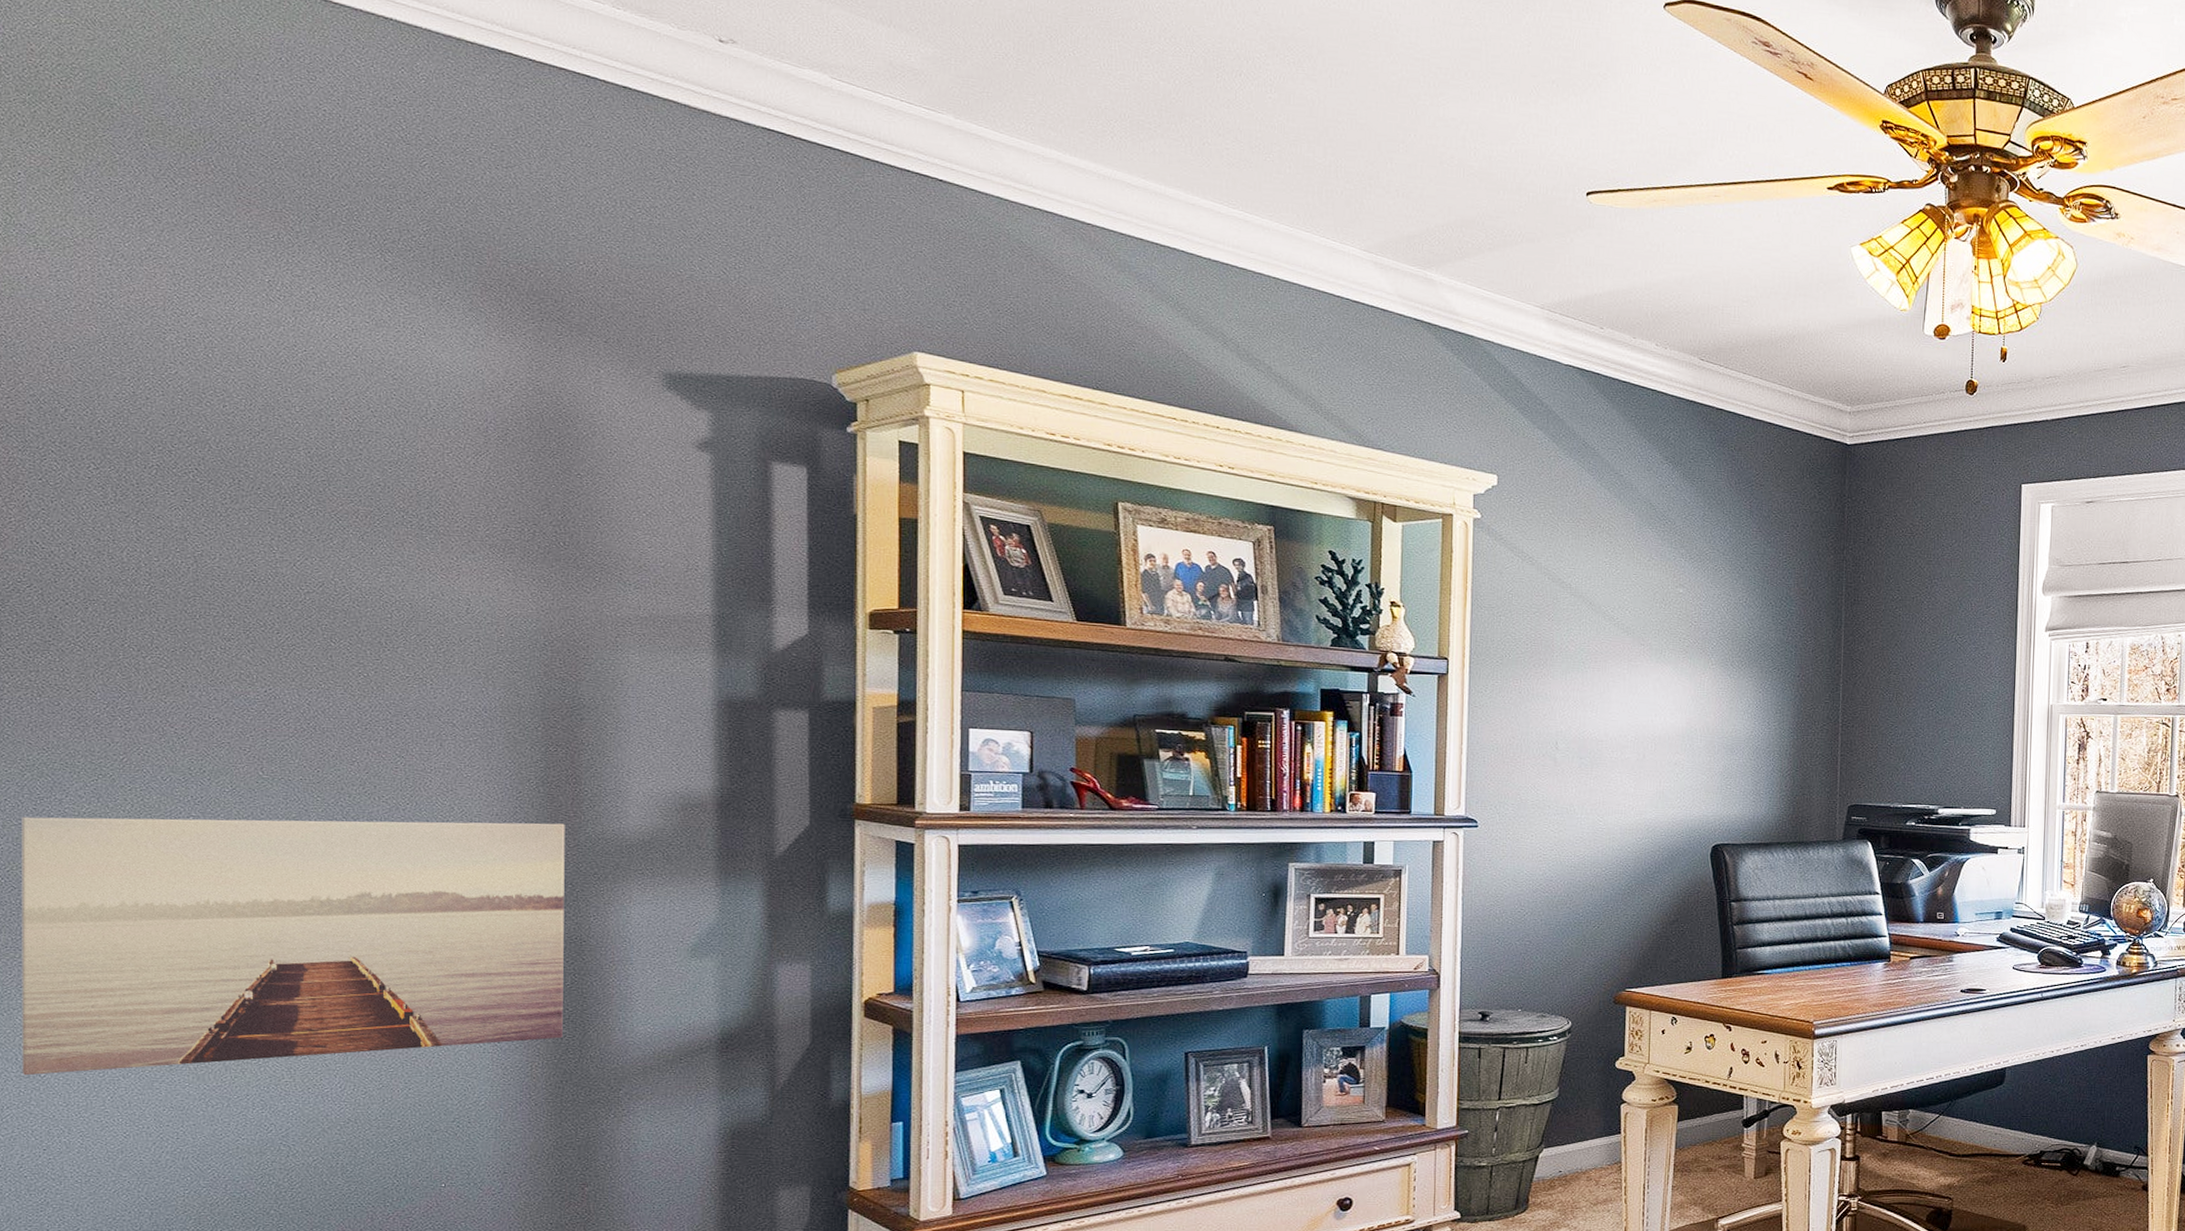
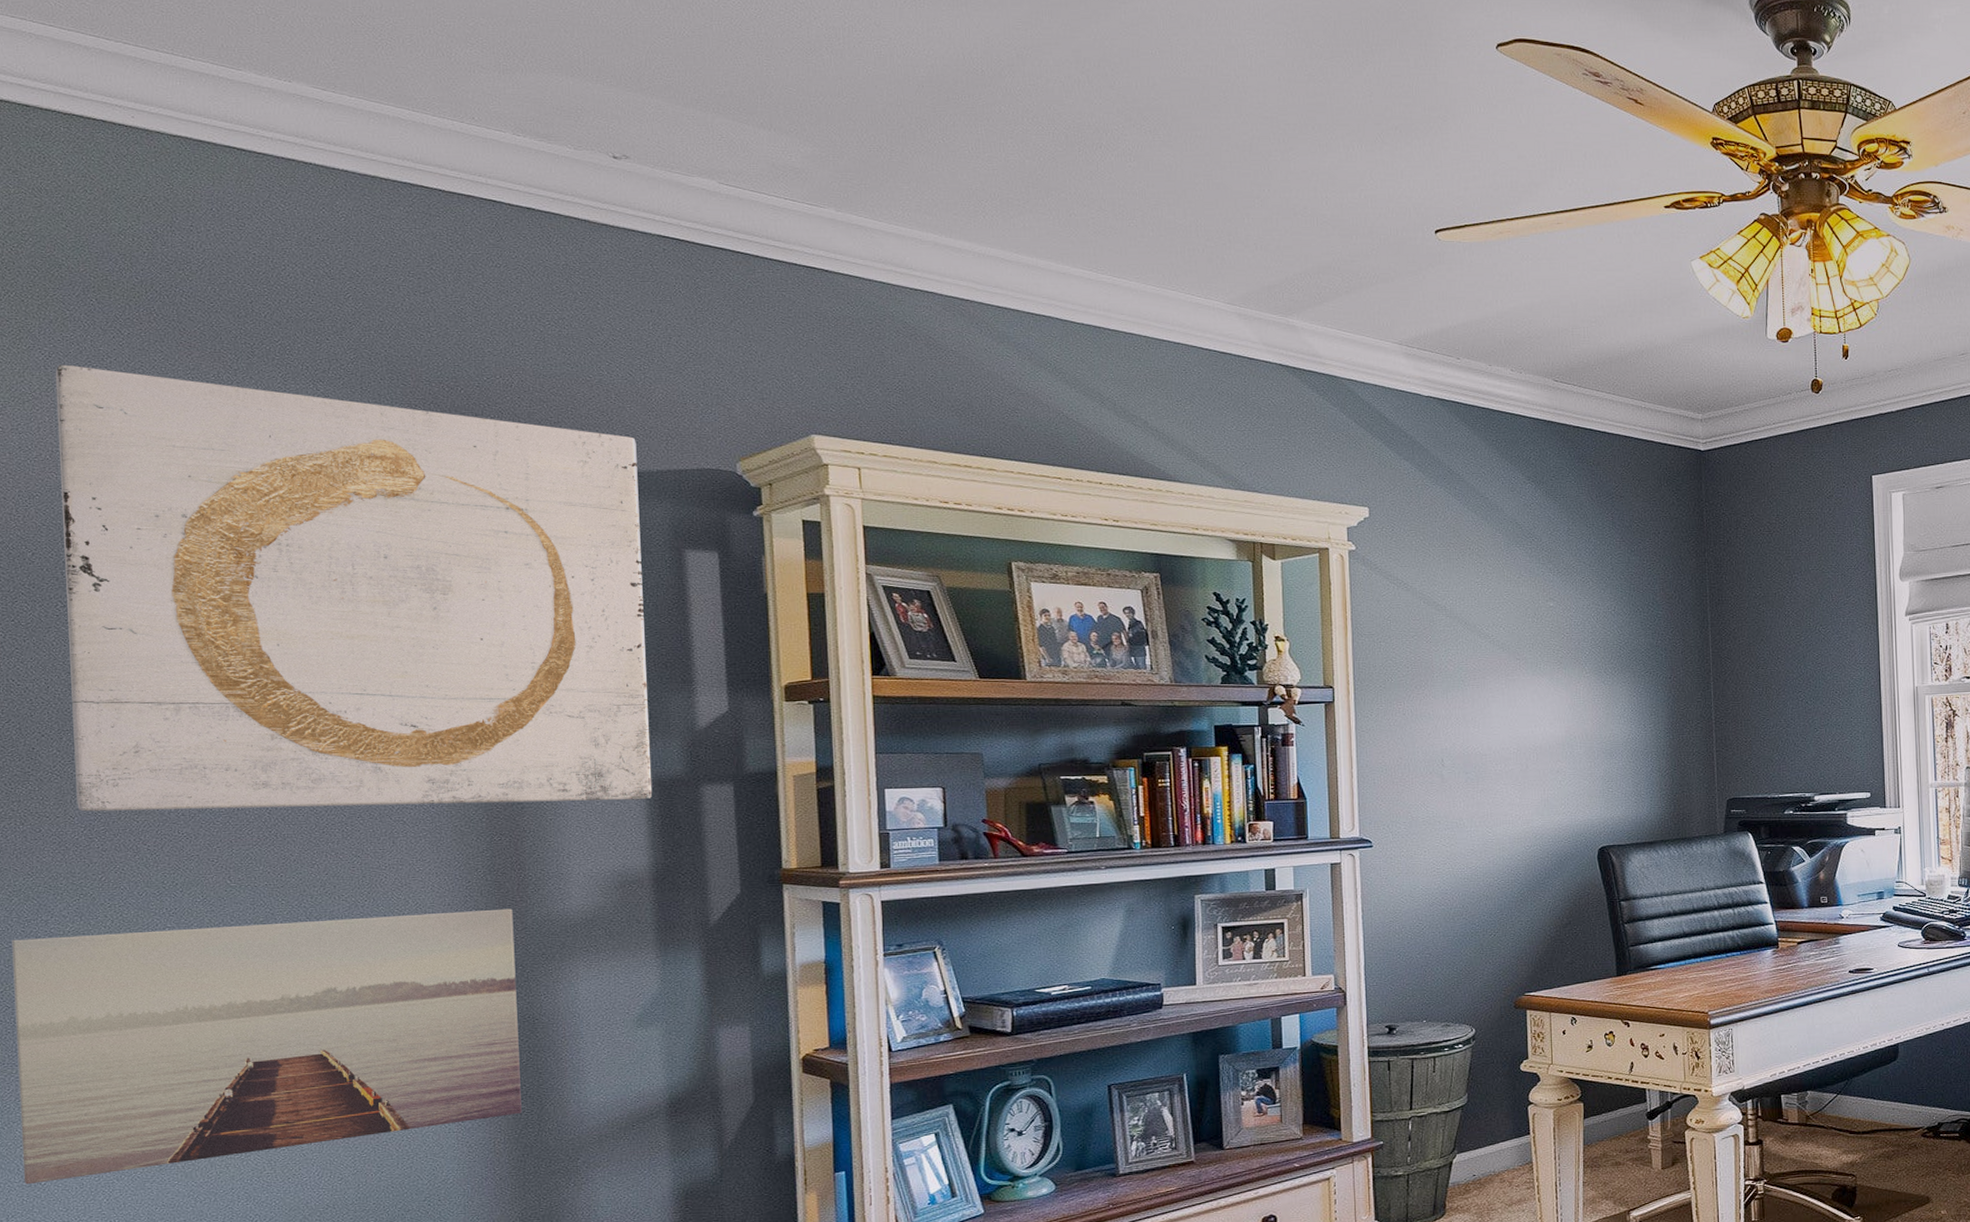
wall art: none [100,210,726,721] -> present [55,364,653,812]

